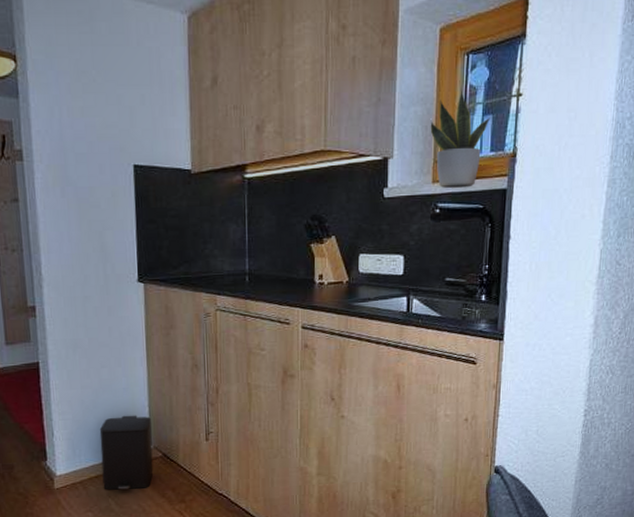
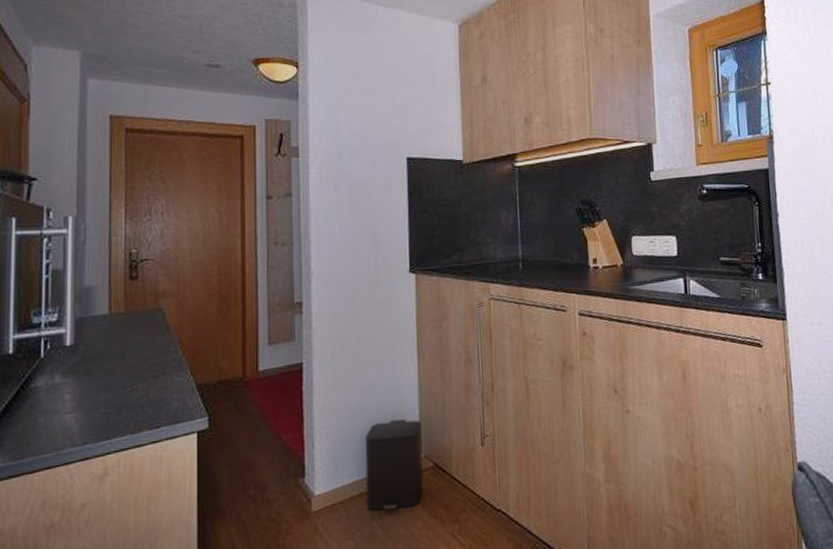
potted plant: present [430,90,491,188] -> none [688,81,745,170]

